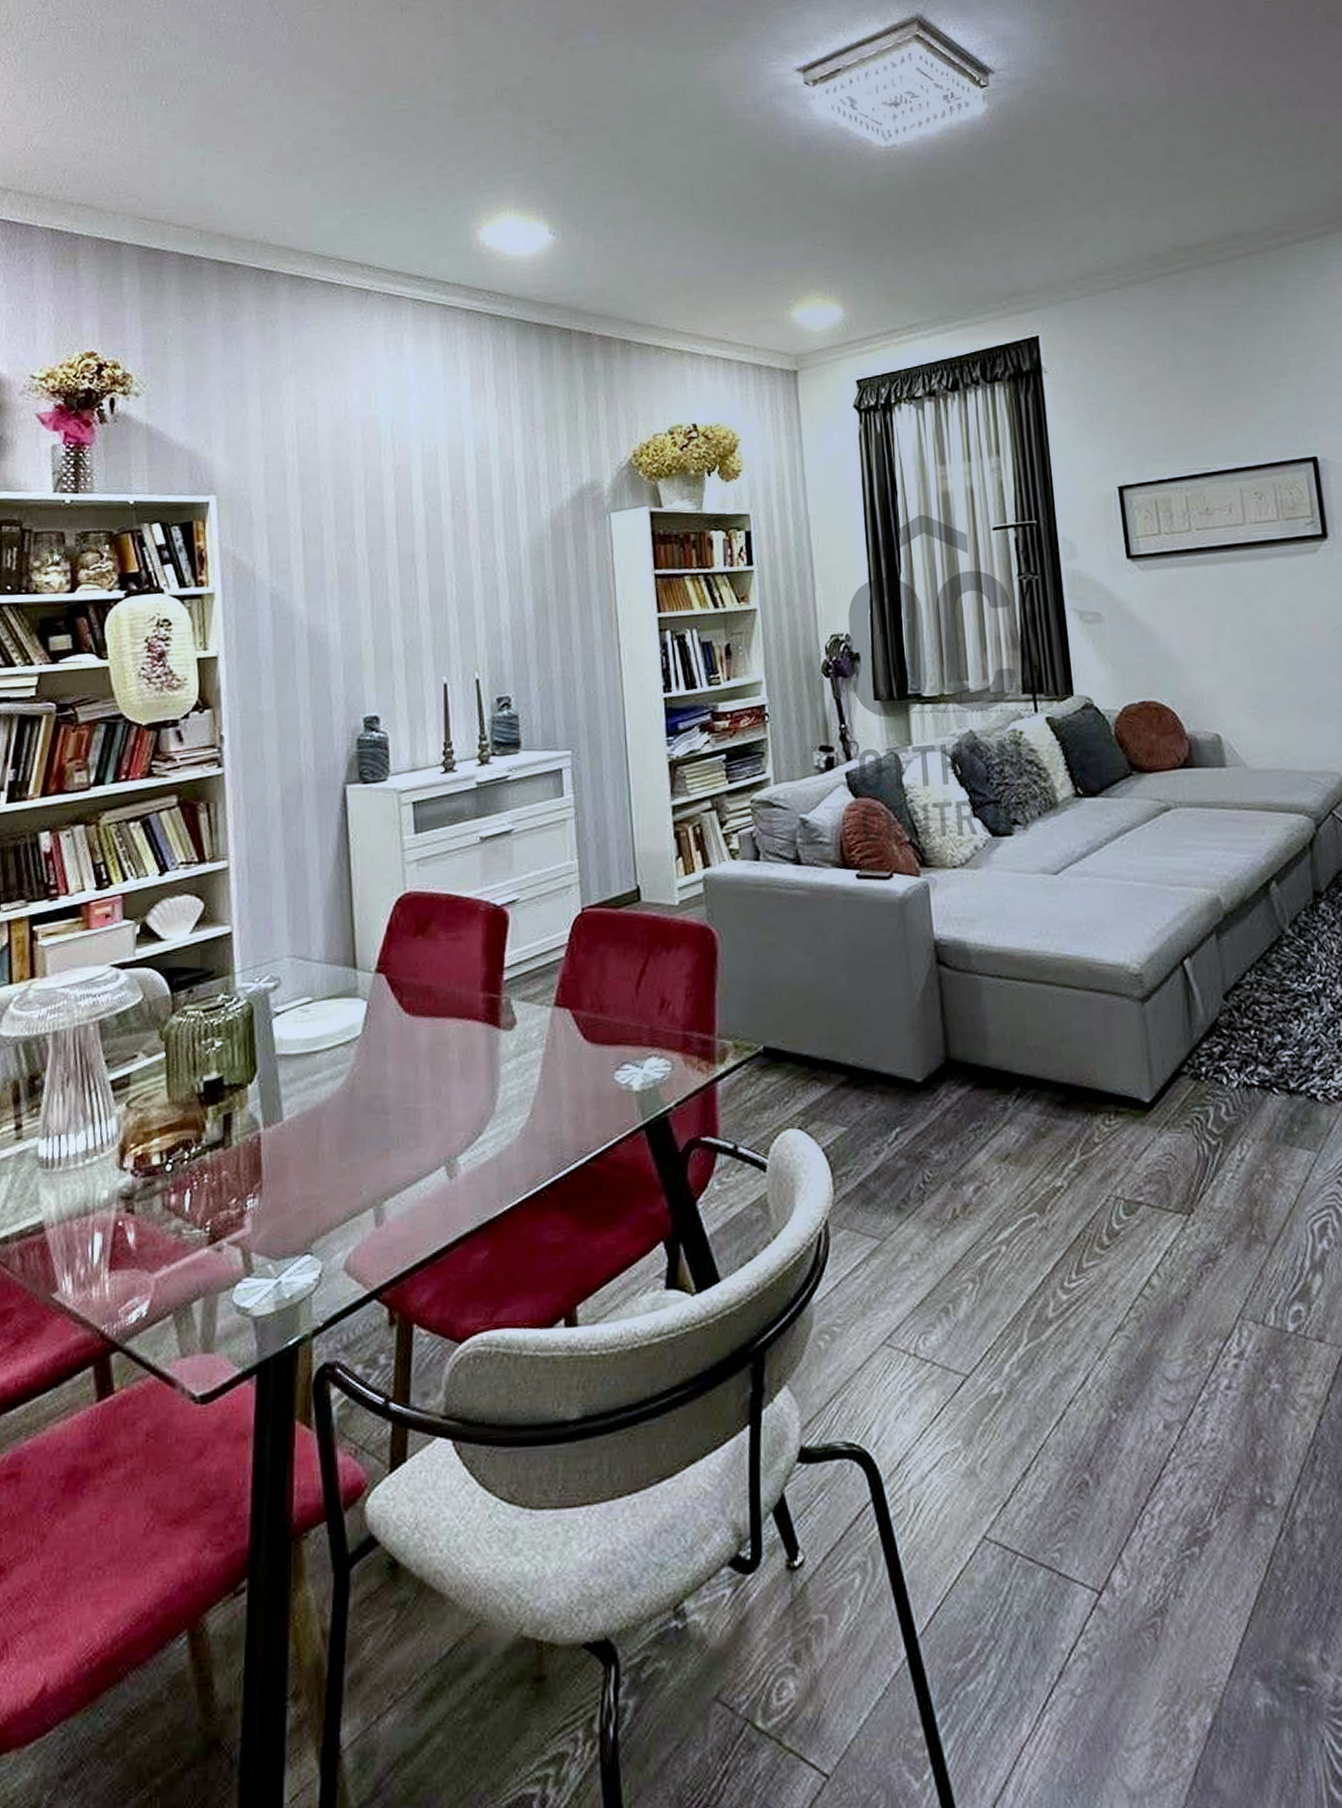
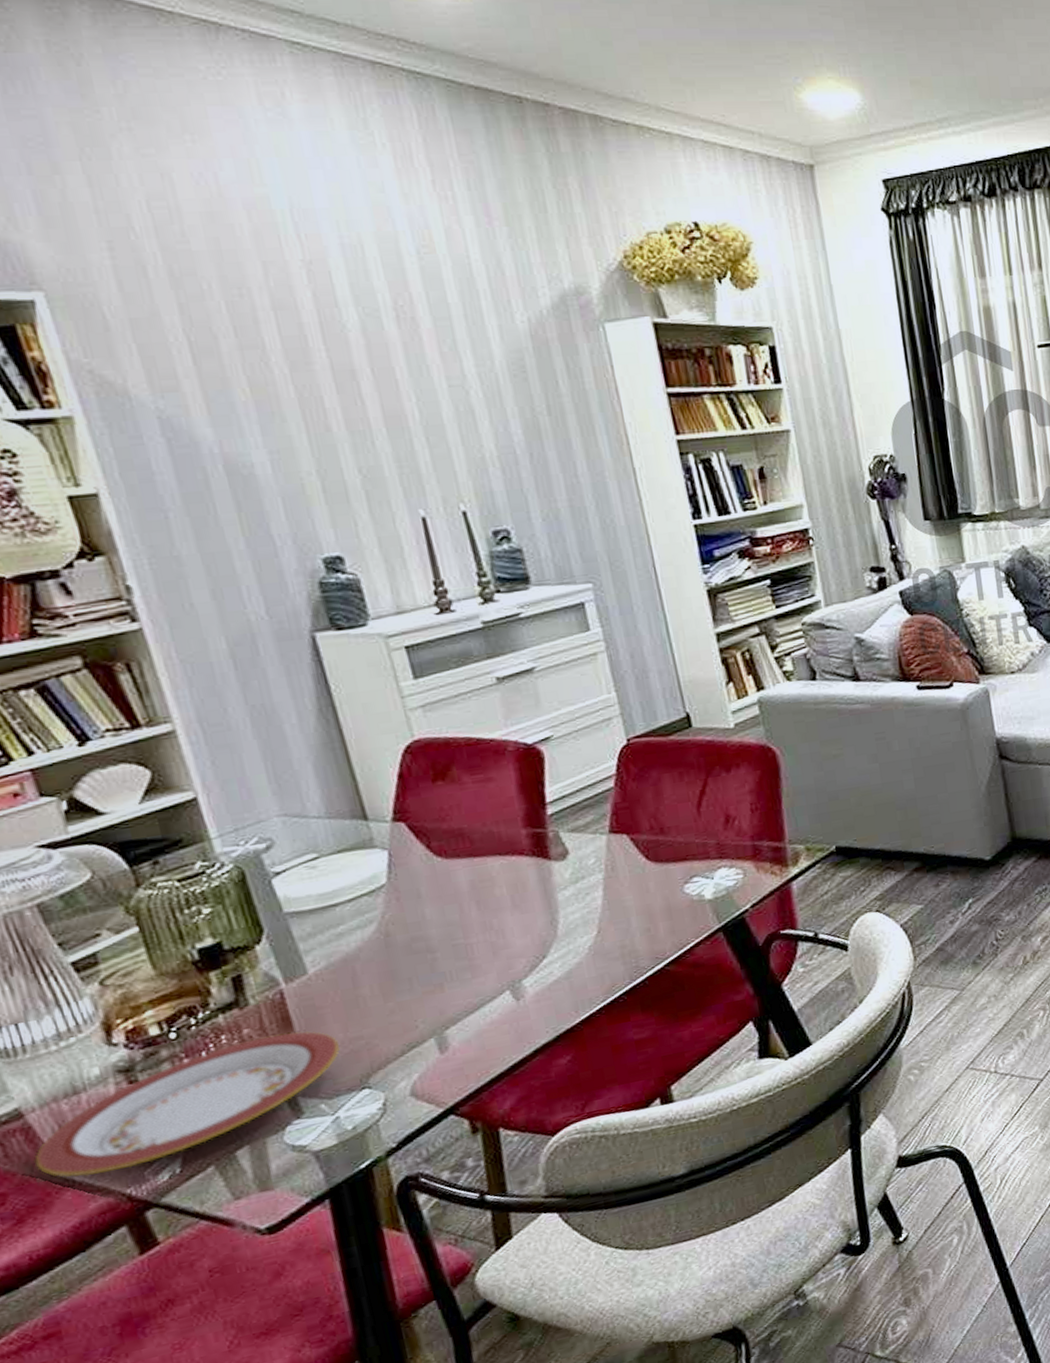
plate: none [42,1181,295,1305] -> present [34,1031,341,1177]

